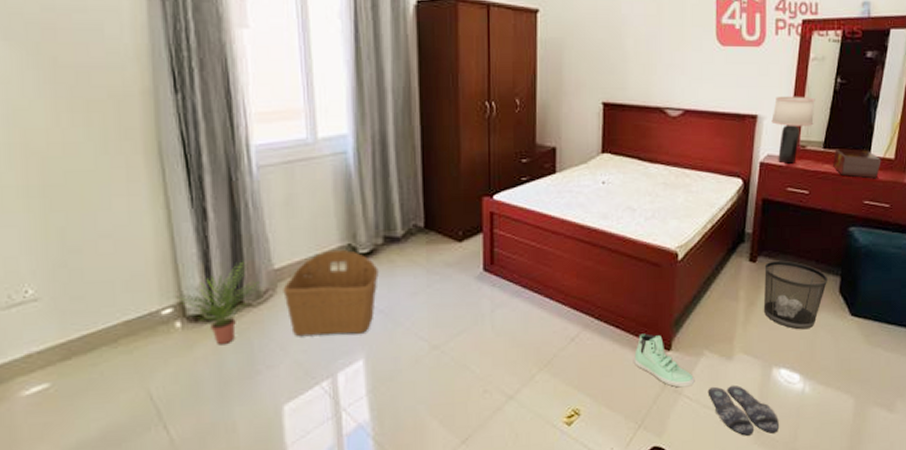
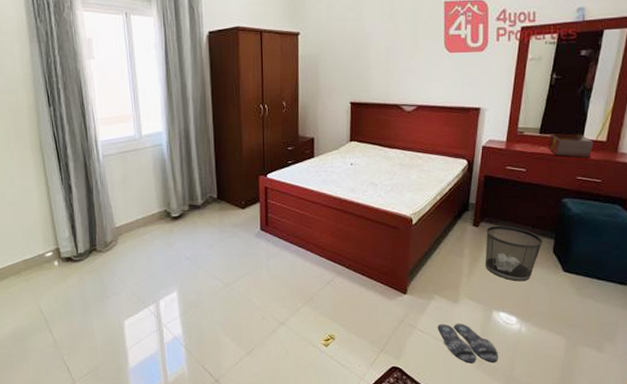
potted plant: present [176,261,260,345] -> none [54,221,107,278]
wicker basket: present [283,250,379,336] -> none [122,214,186,274]
sneaker: present [634,333,695,388] -> none [377,280,427,323]
table lamp: present [771,96,815,164] -> none [493,90,533,147]

